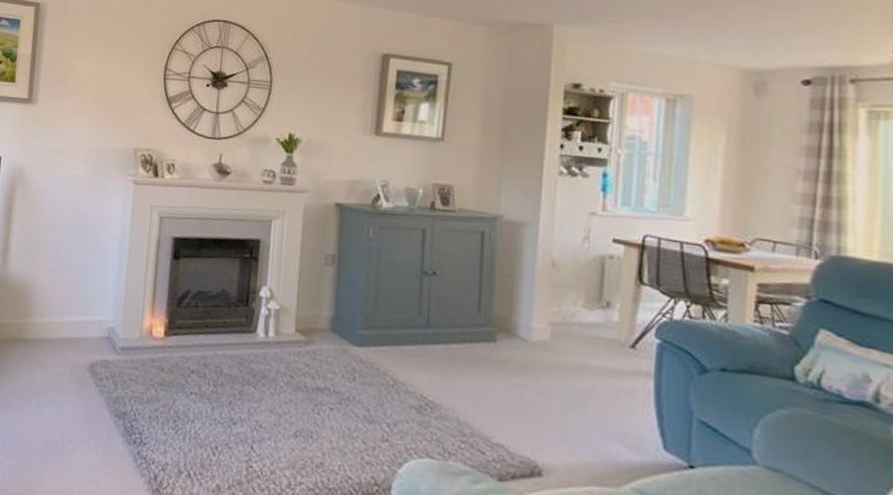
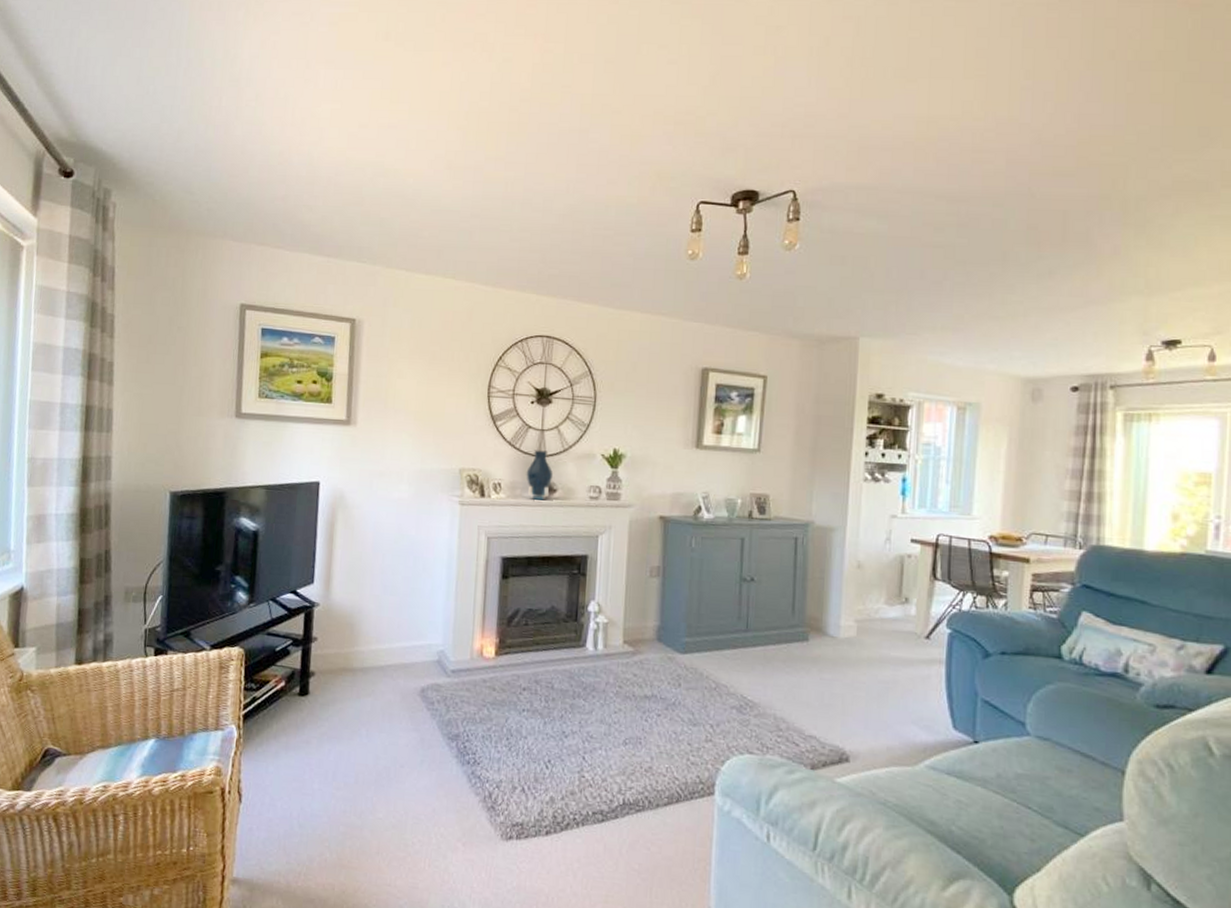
vase: none [199,132,227,183] -> present [526,450,554,500]

